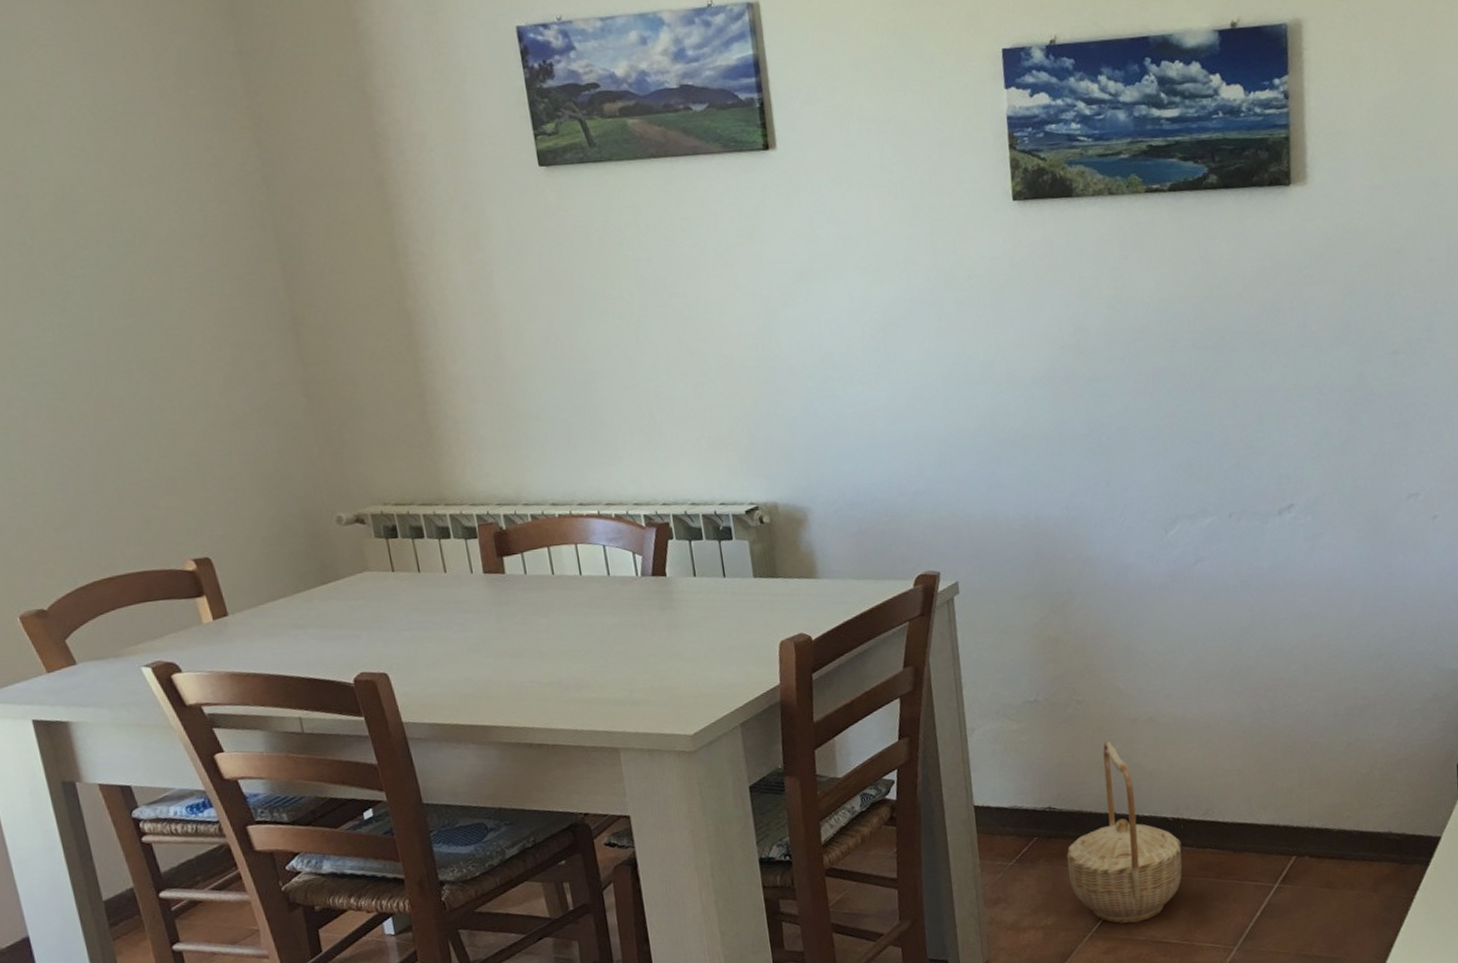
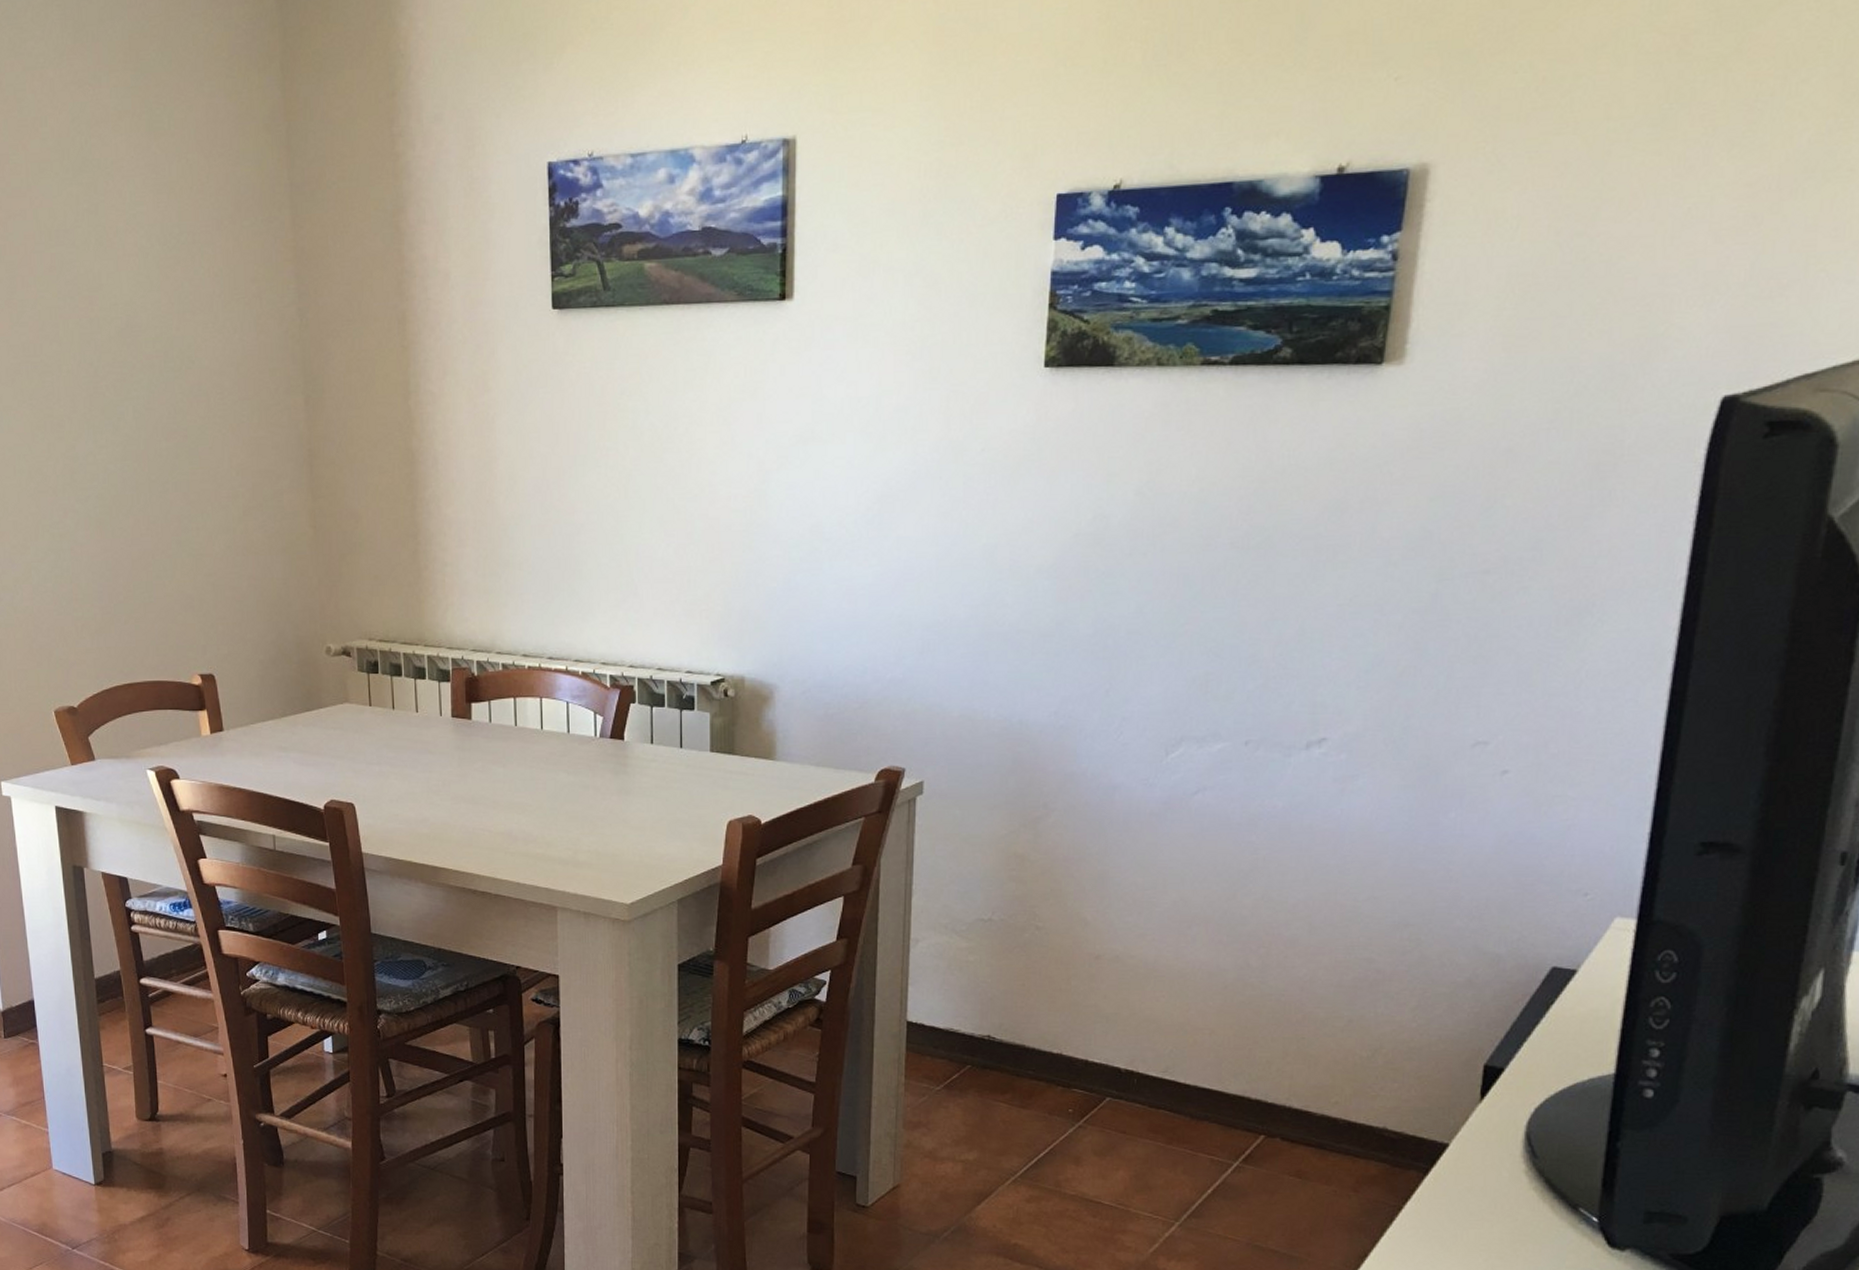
basket: present [1067,741,1182,924] -> none [1000,975,1131,1175]

